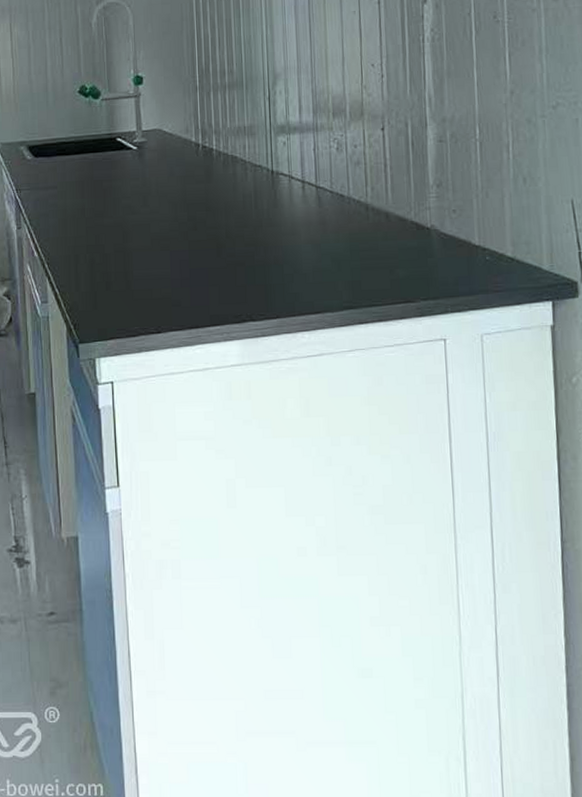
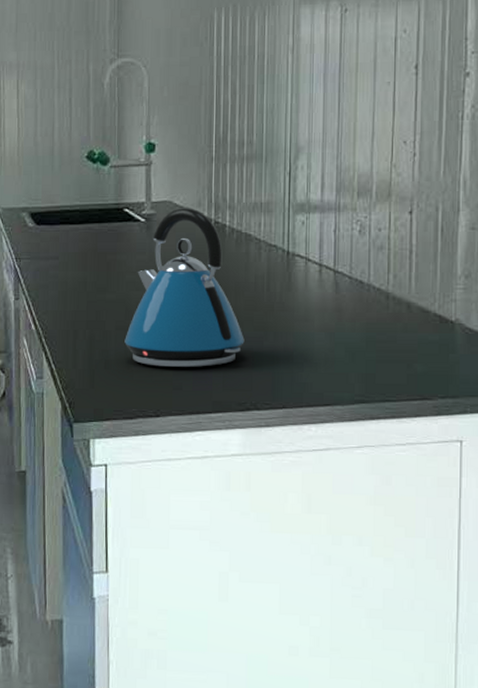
kettle: none [124,134,237,286] -> present [124,208,245,368]

